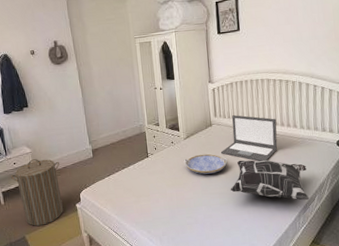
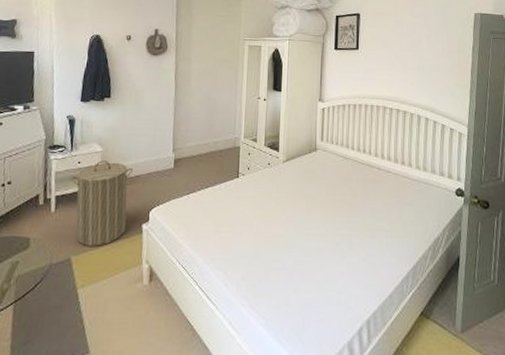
serving tray: present [183,154,228,175] -> none [279,183,330,209]
laptop: present [220,115,278,162] -> none [323,142,390,203]
decorative pillow: present [230,160,310,200] -> none [329,196,421,258]

